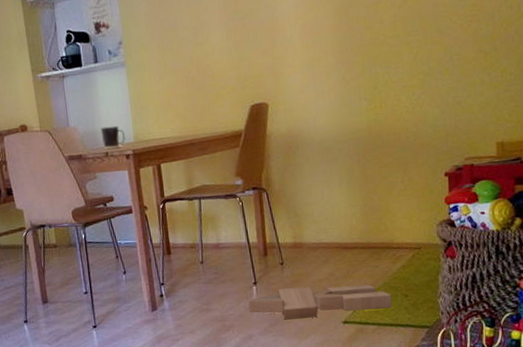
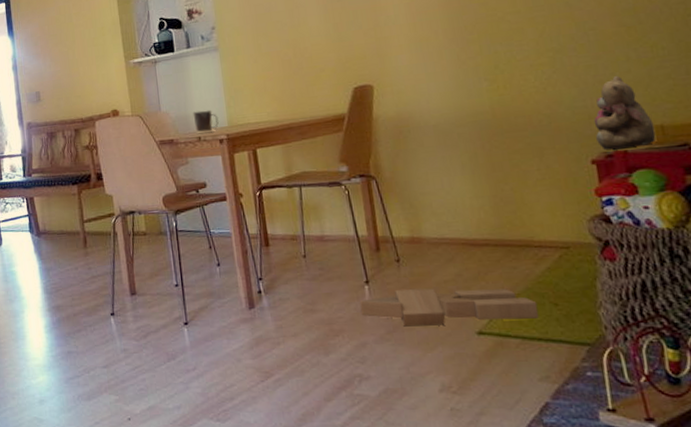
teddy bear: none [450,97,497,164] -> present [594,75,656,151]

